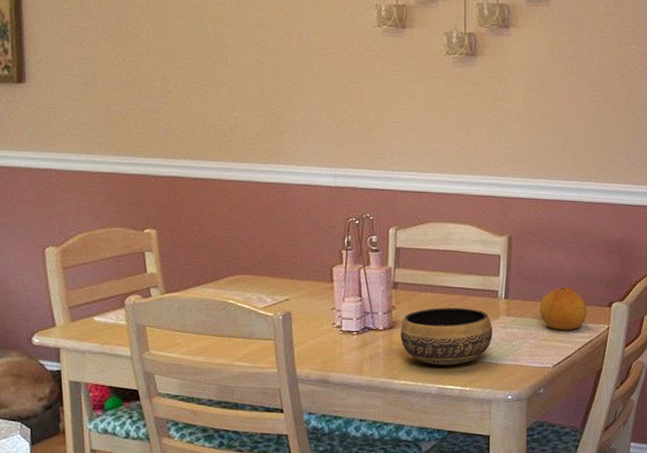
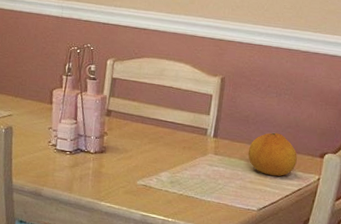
bowl: present [400,308,493,365] -> none [109,138,200,195]

